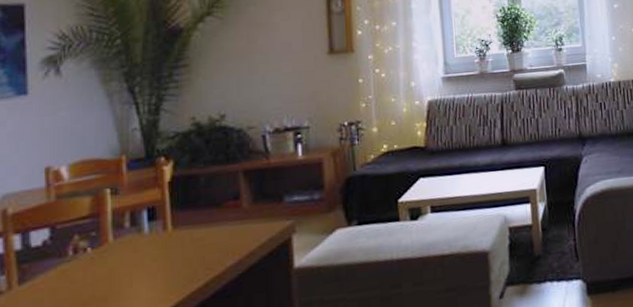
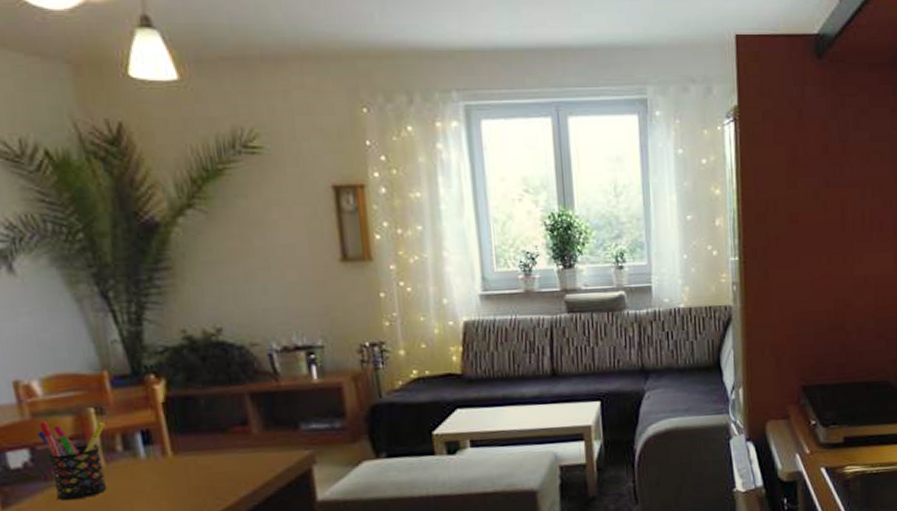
pen holder: none [59,202,118,276] -> present [37,421,108,501]

